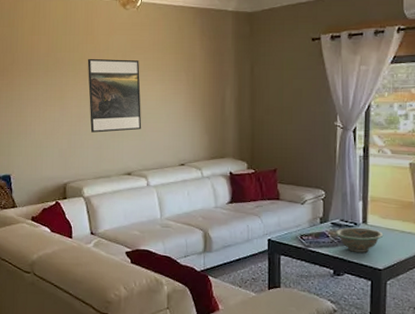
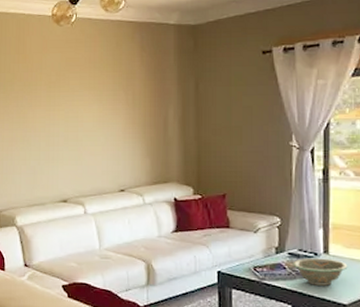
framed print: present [87,58,142,133] -> none [19,78,78,157]

